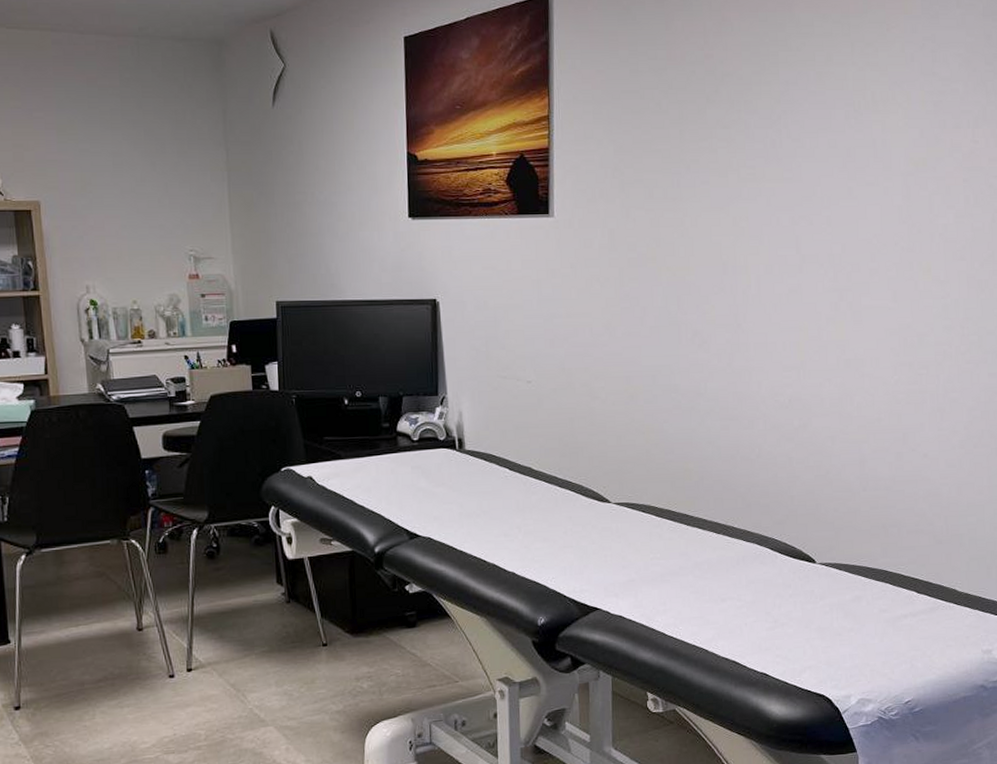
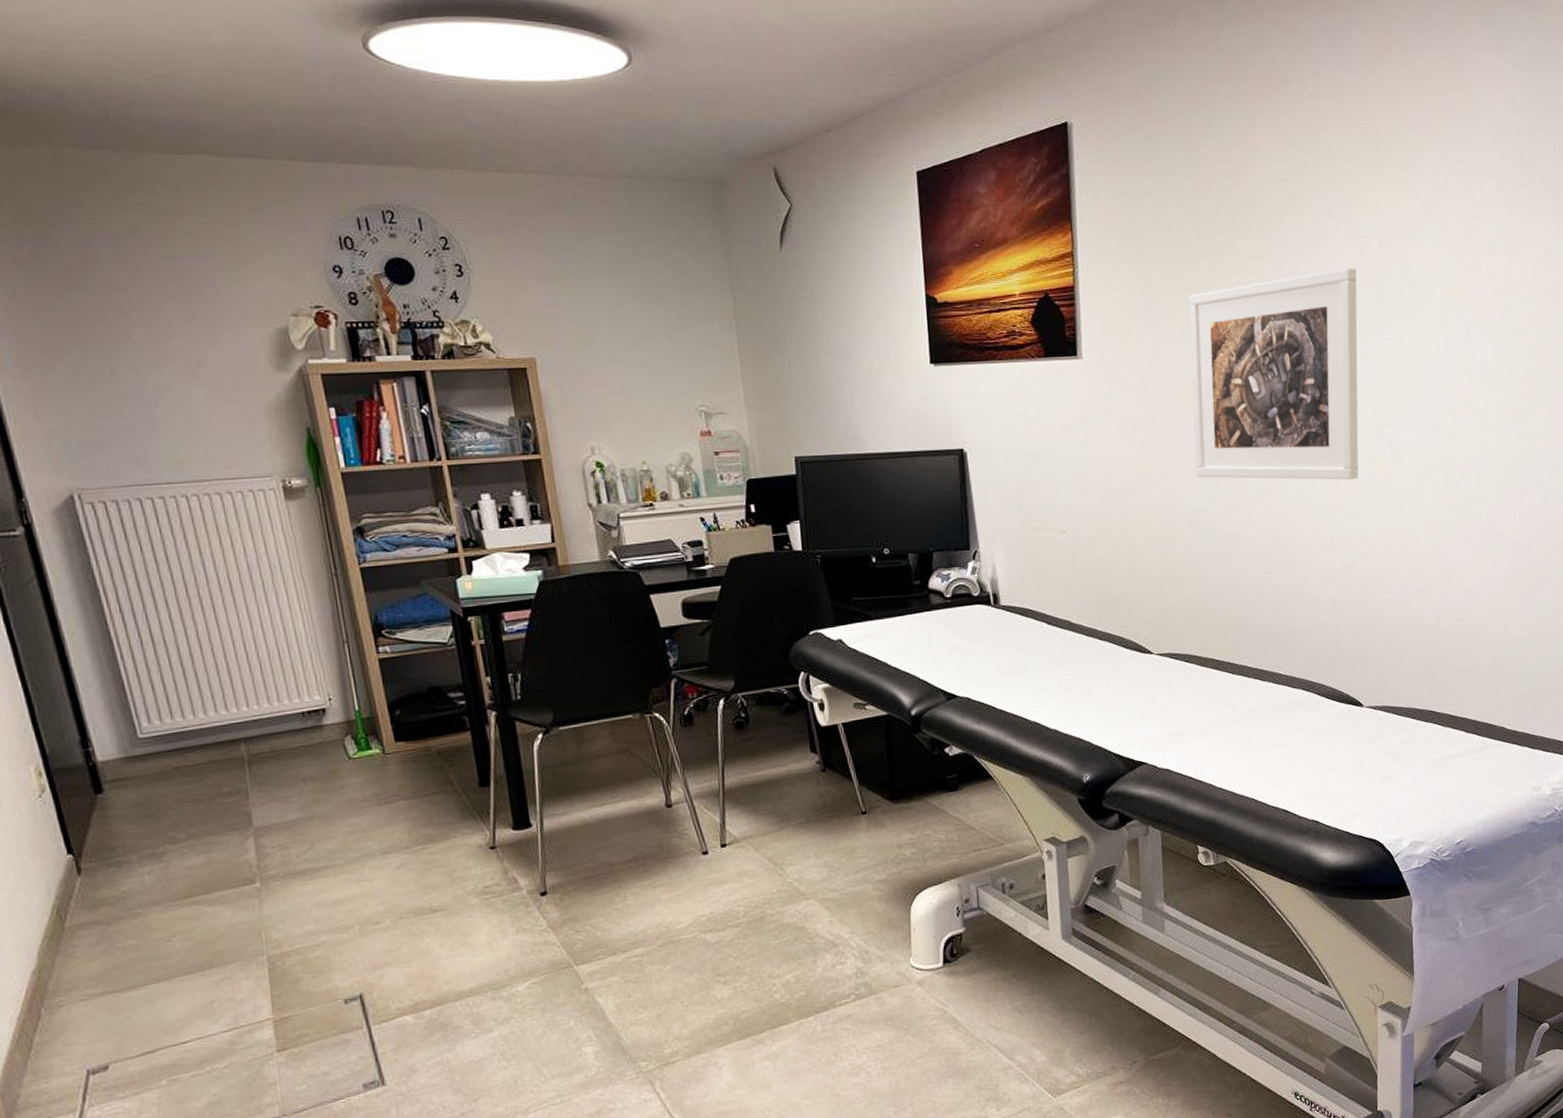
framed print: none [658,137,823,342] -> present [1188,267,1359,480]

